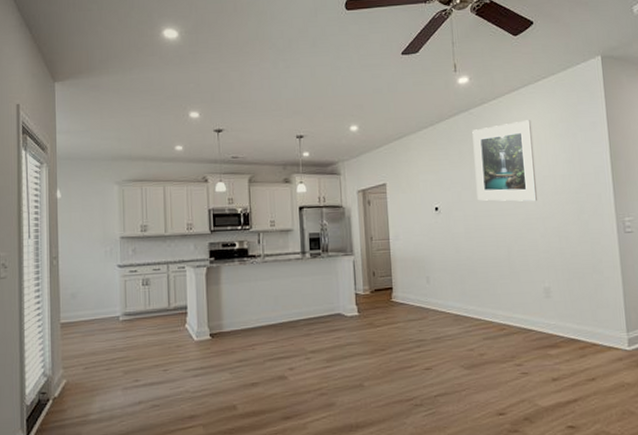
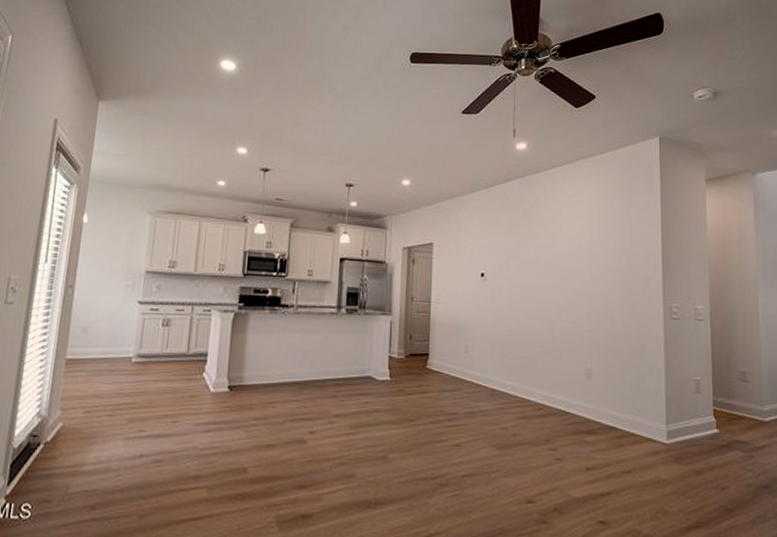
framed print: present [472,120,538,202] -> none [525,193,587,278]

